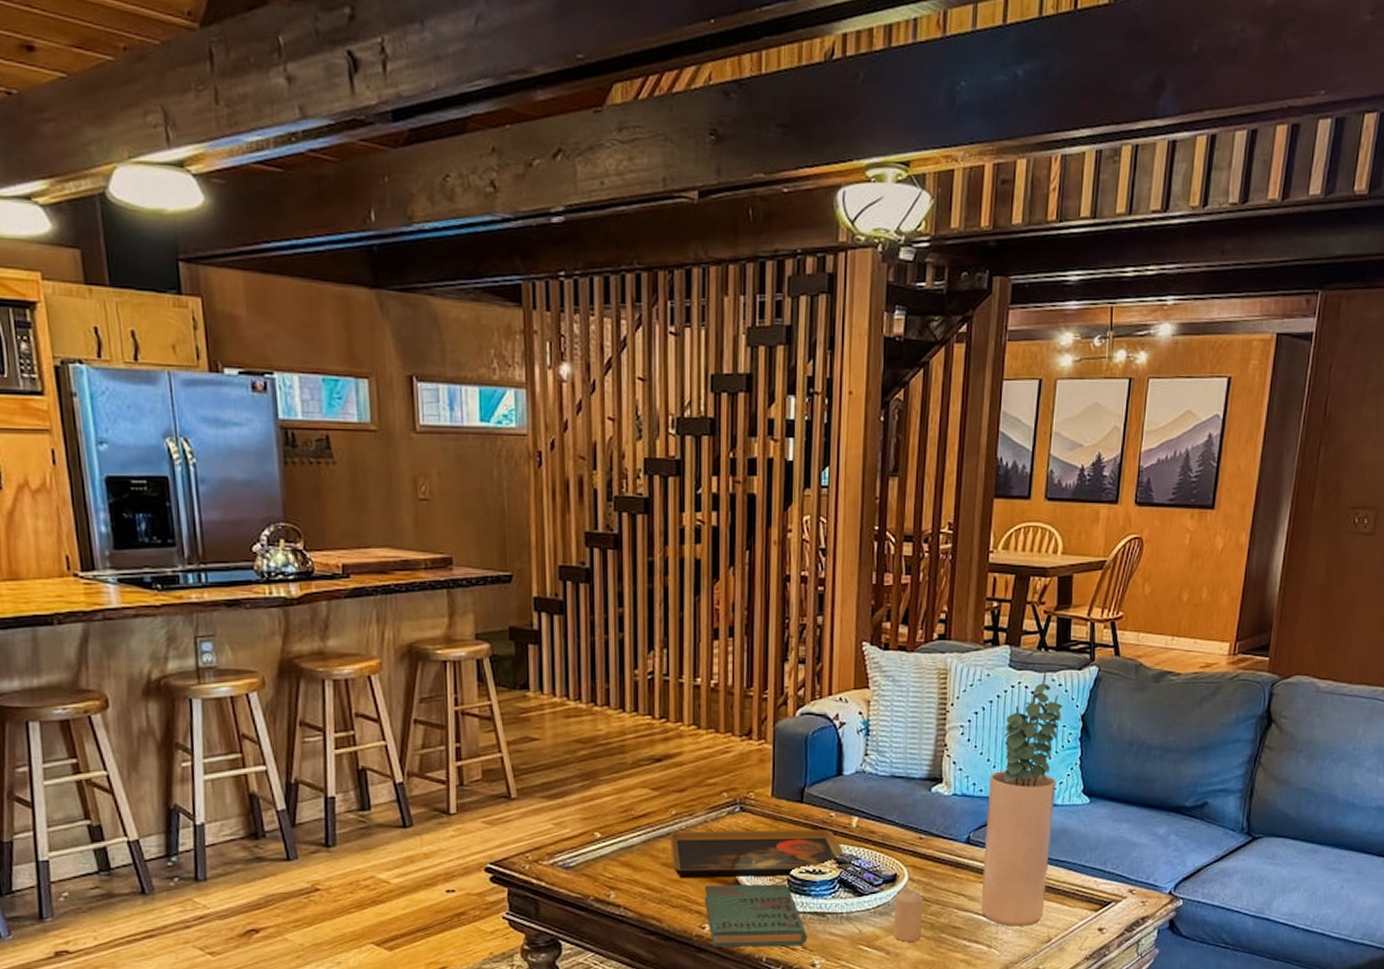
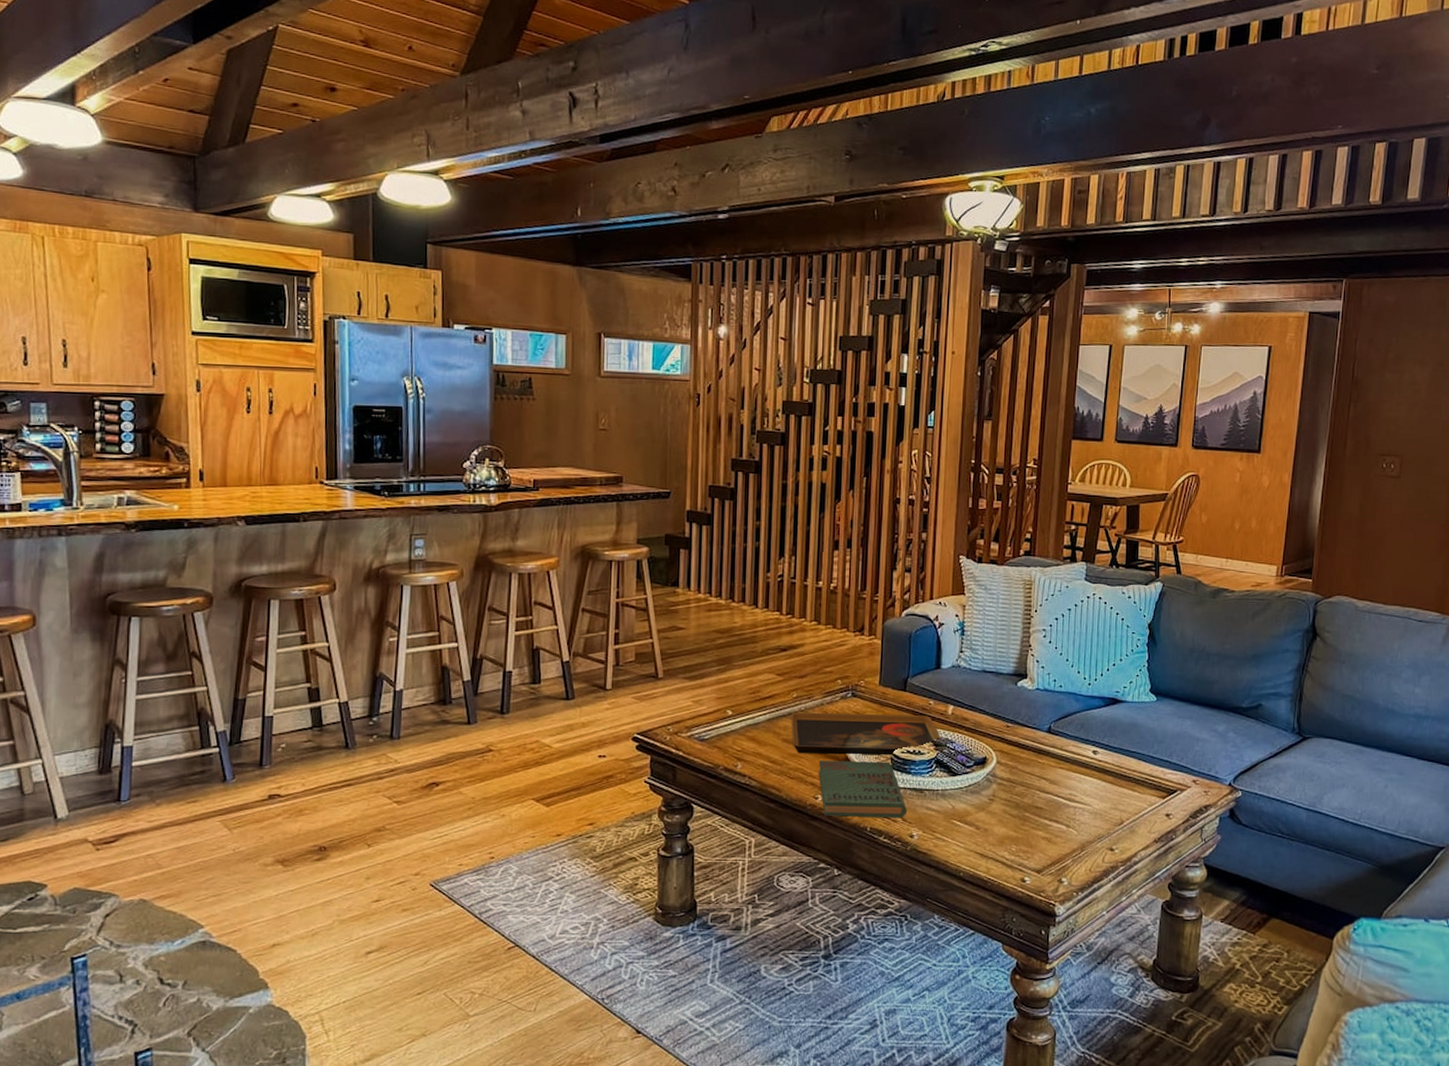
candle: present [893,887,924,942] -> none [982,770,1010,819]
vase: present [980,672,1063,927] -> none [1060,586,1132,809]

